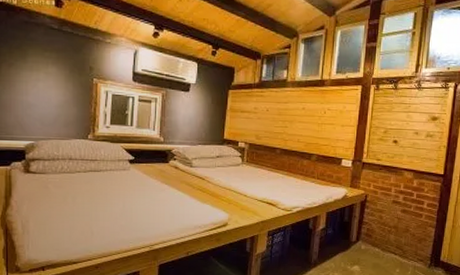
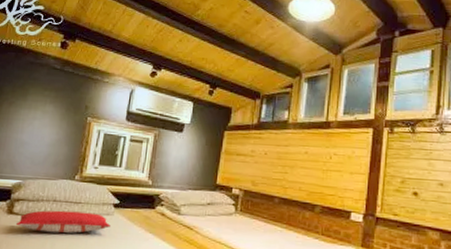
pillow: none [34,168,128,189] -> present [15,210,111,234]

